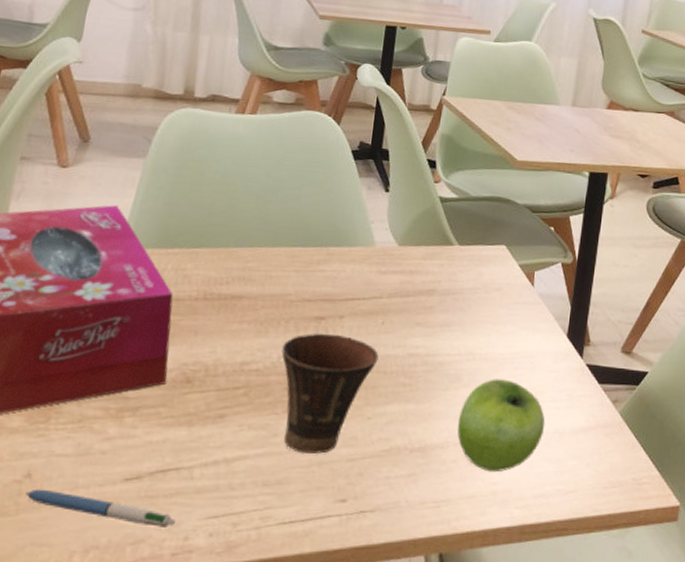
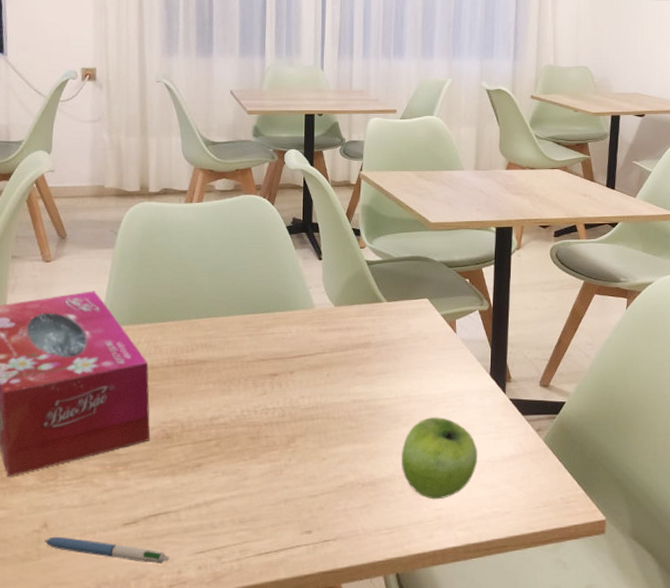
cup: present [281,333,379,454] -> none [244,387,327,494]

